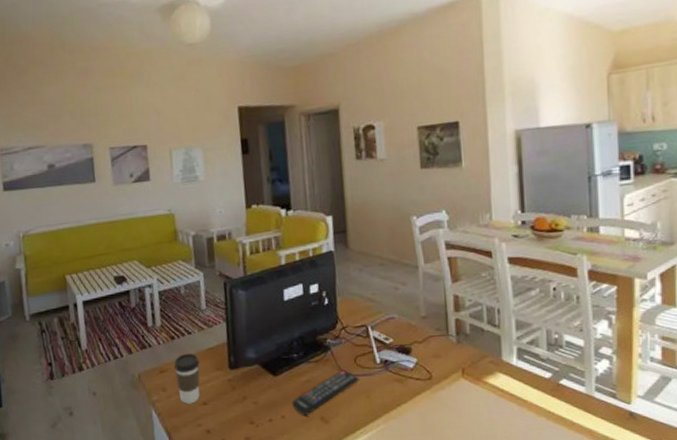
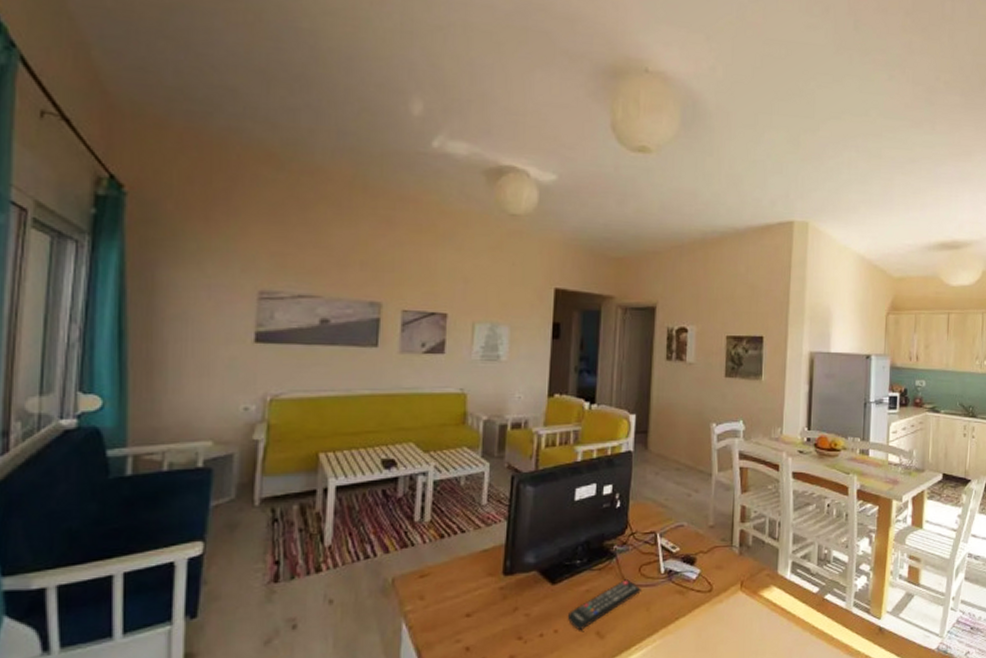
coffee cup: present [173,353,200,404] -> none [437,554,470,616]

